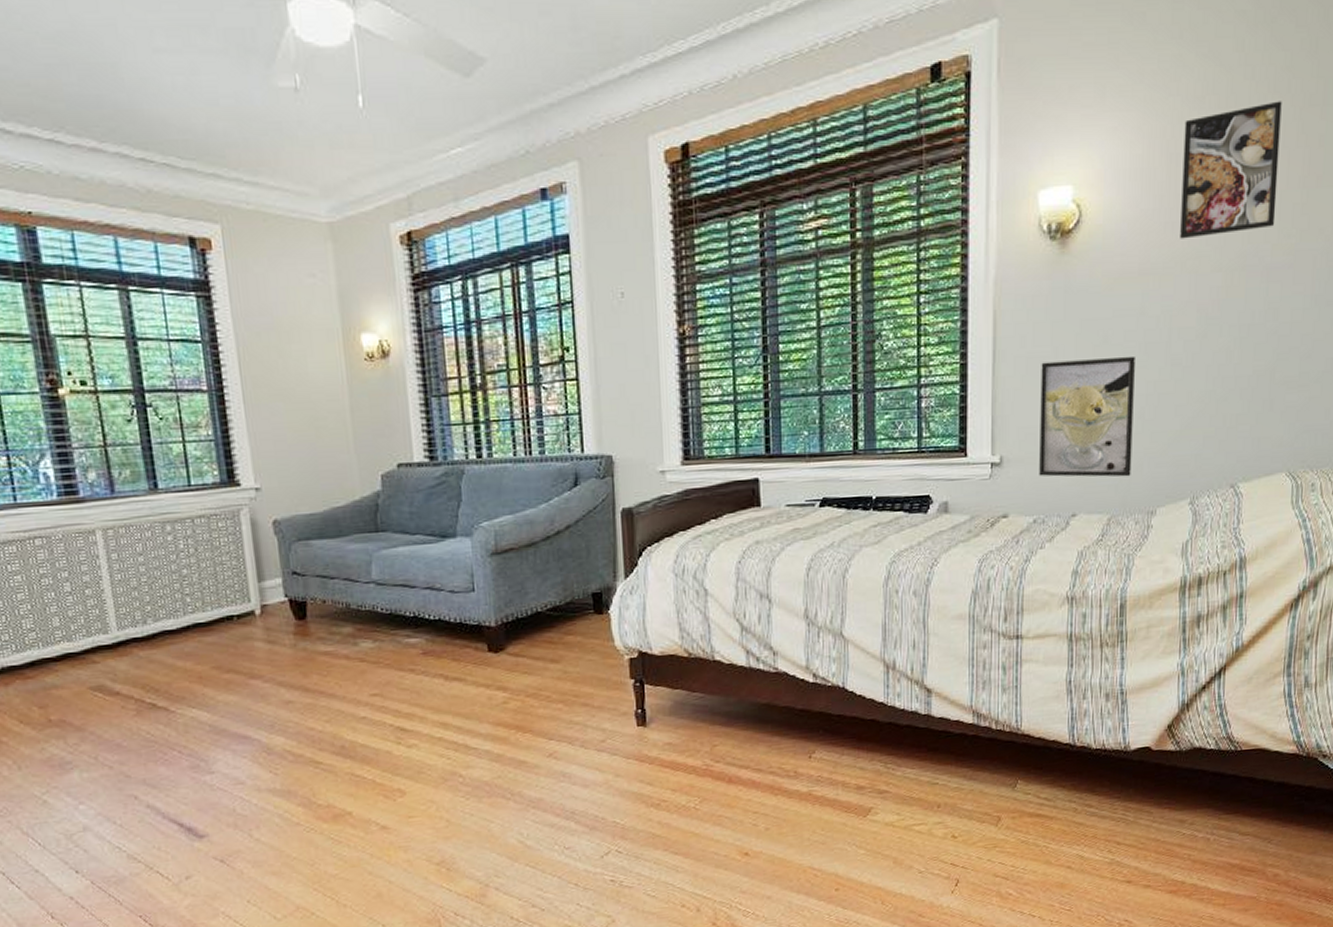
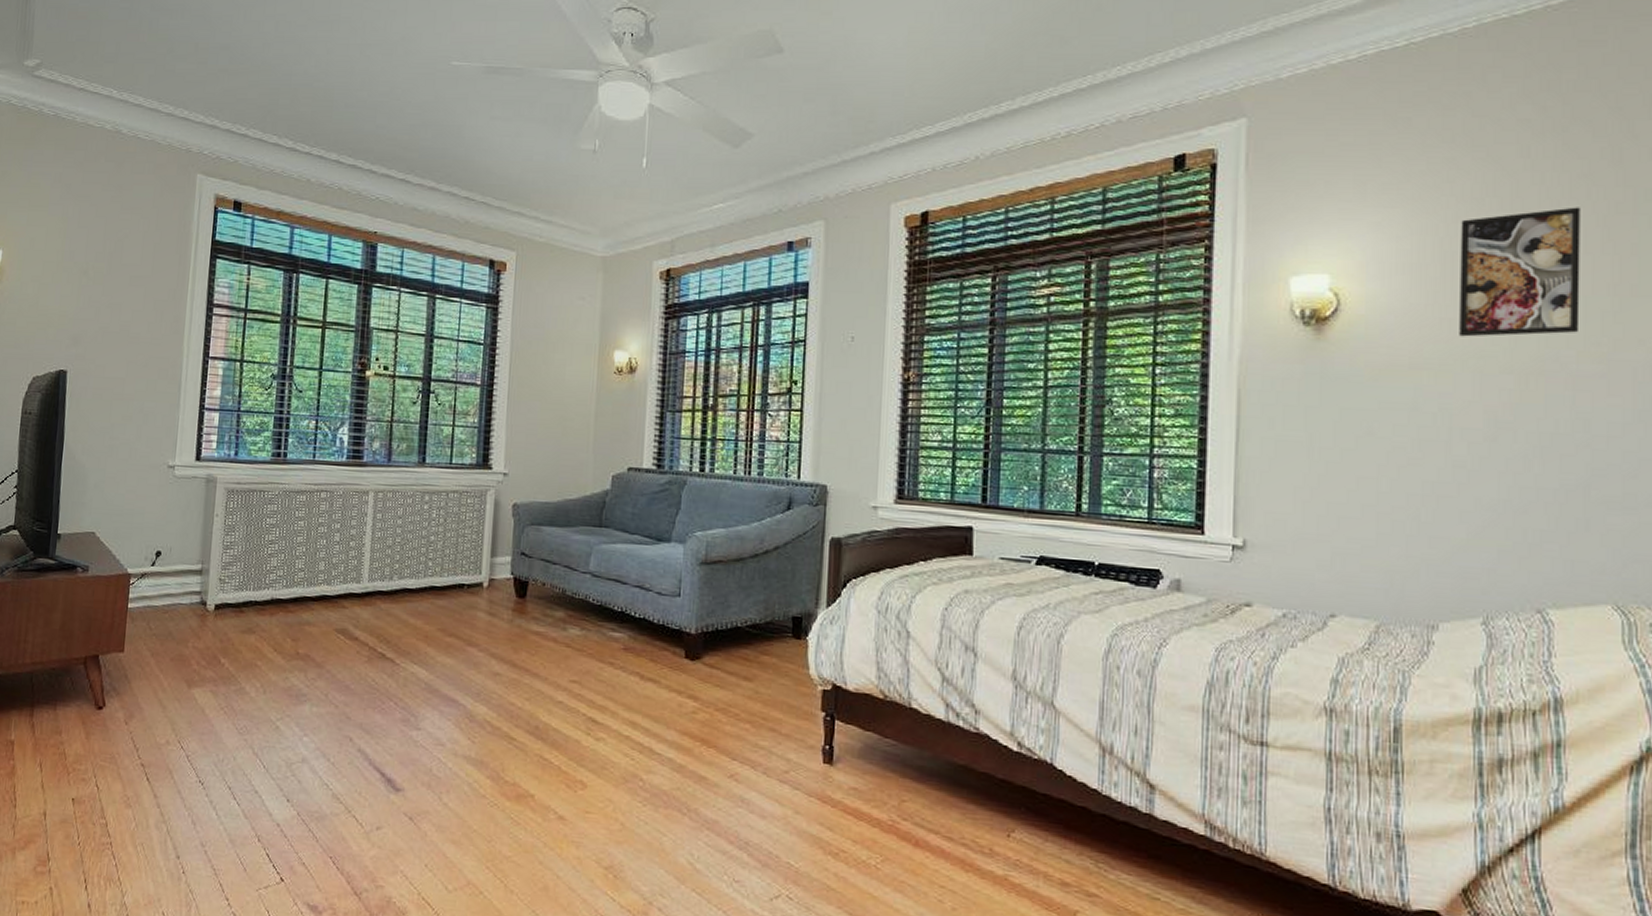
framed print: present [1039,355,1135,477] -> none [1290,447,1407,582]

